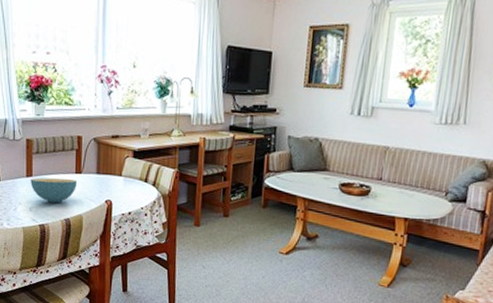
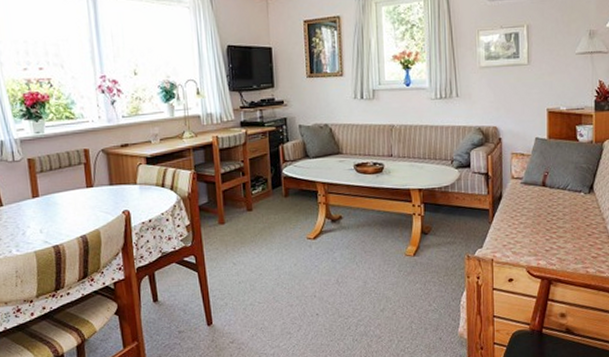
cereal bowl: present [30,177,78,203] -> none [37,194,90,222]

